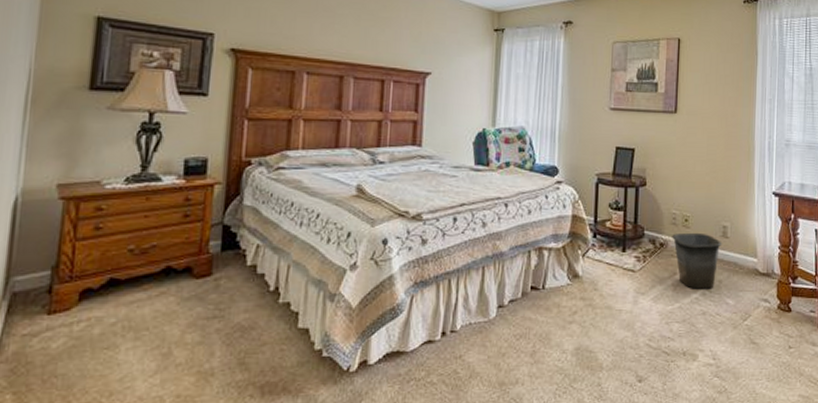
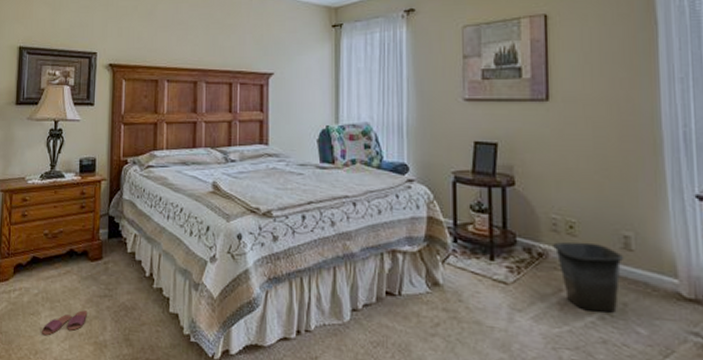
slippers: none [121,337,190,373] -> present [42,310,88,336]

